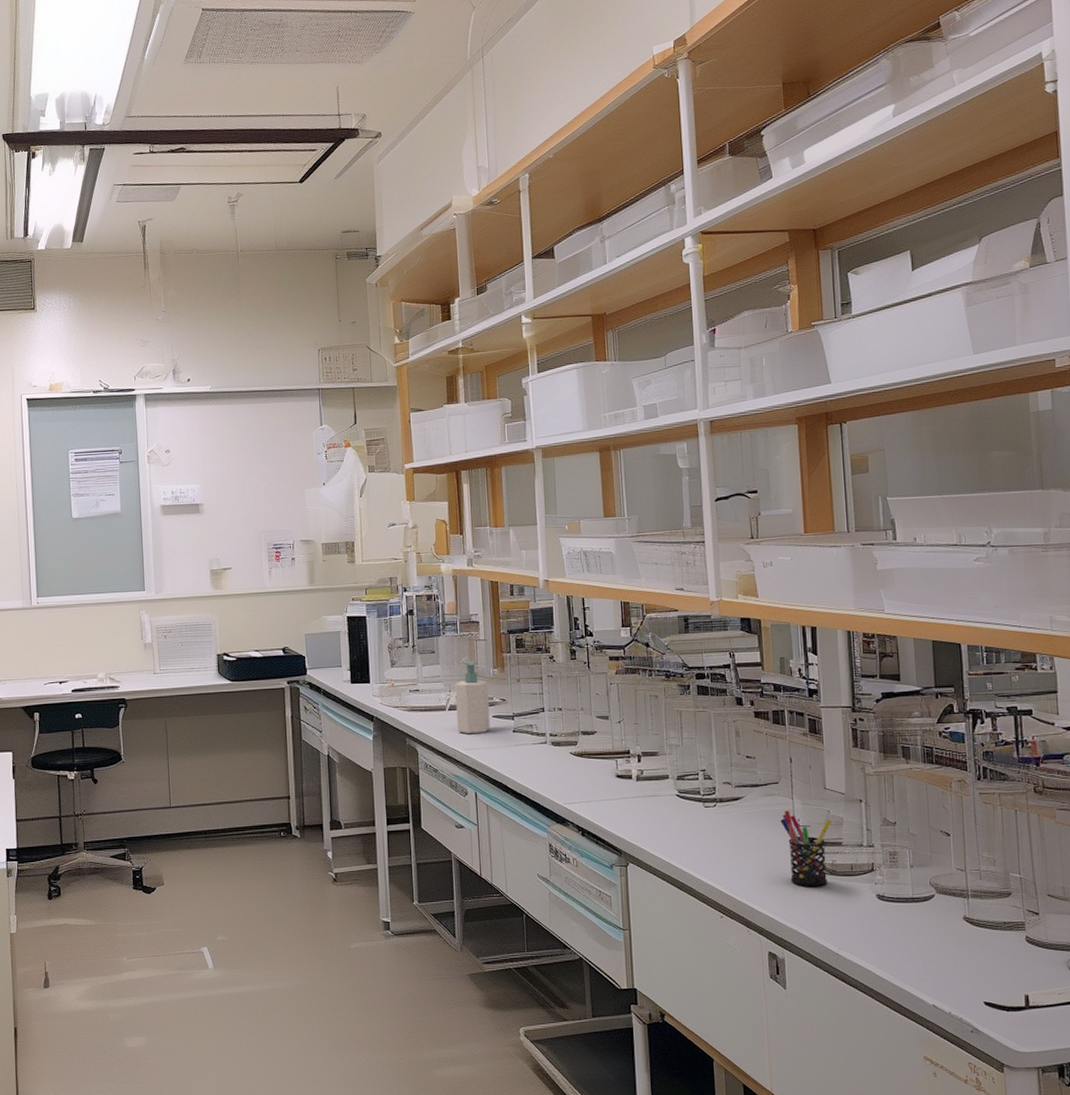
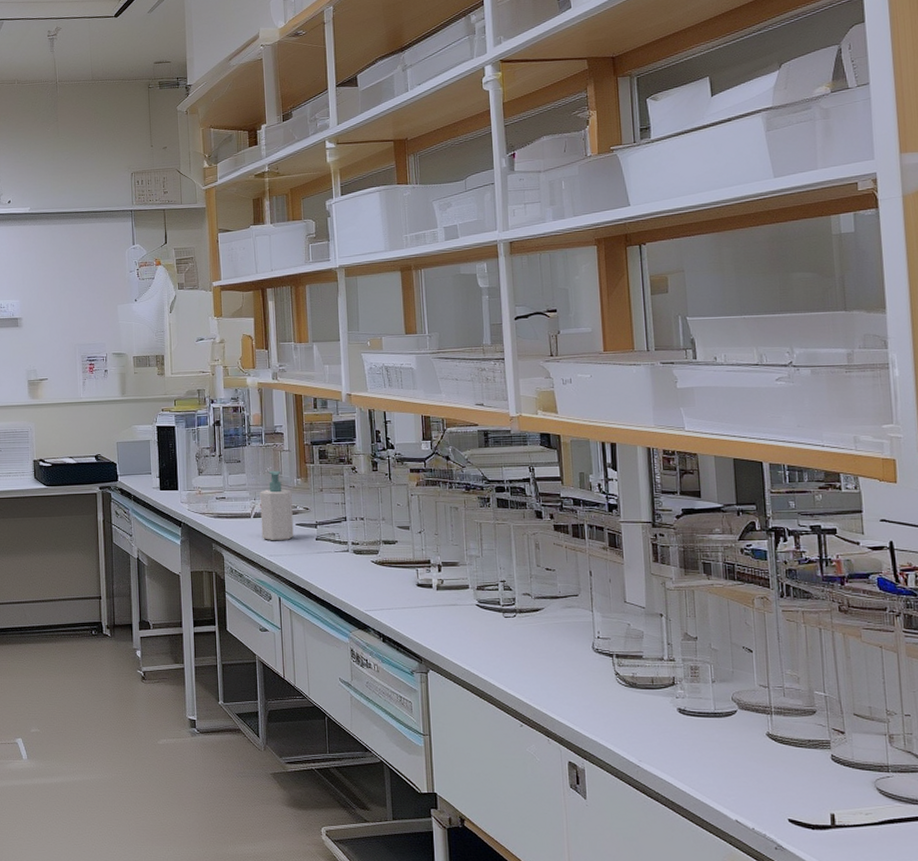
pen holder: present [780,810,831,886] -> none [580,623,632,698]

